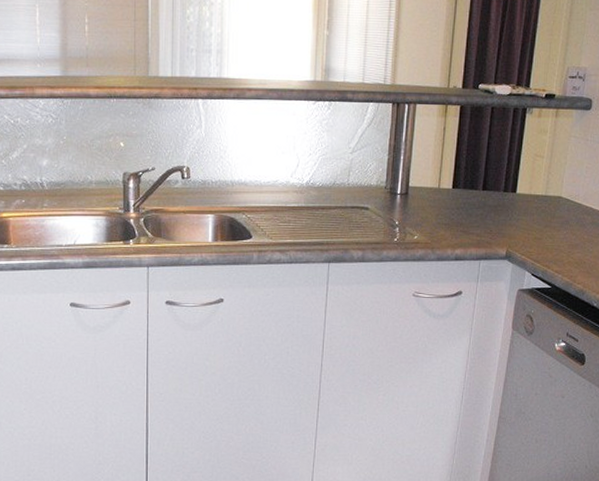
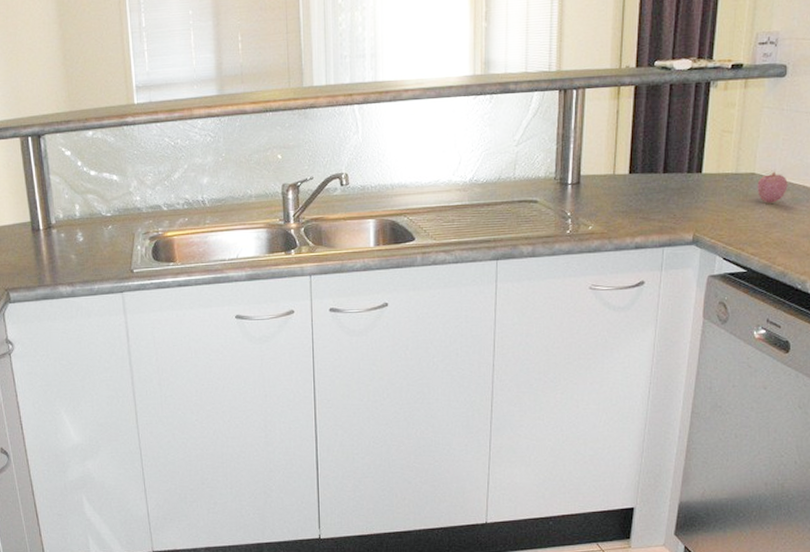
fruit: none [563,196,589,226] -> present [757,171,788,204]

